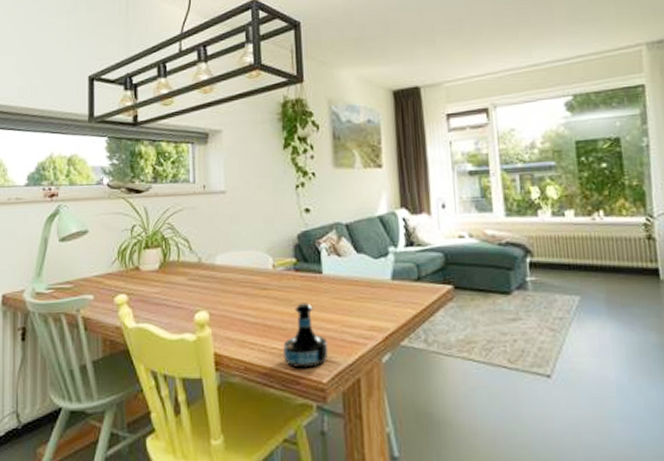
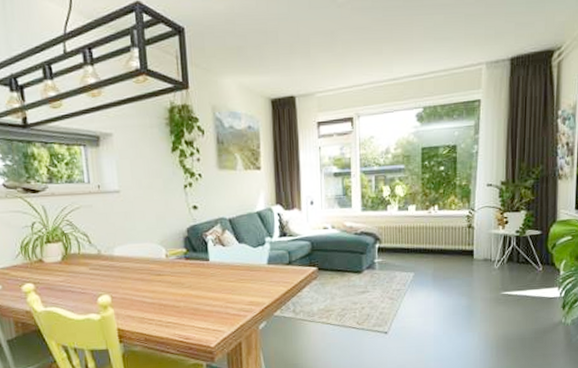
tequila bottle: present [283,303,329,369] -> none [177,285,215,338]

